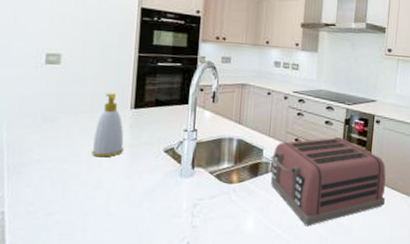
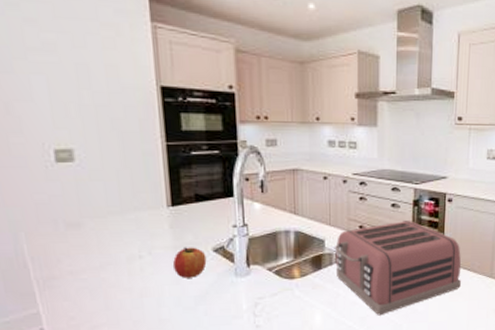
soap bottle: present [92,93,124,158] -> none [130,191,166,263]
apple: none [127,146,157,175] -> present [173,247,207,278]

